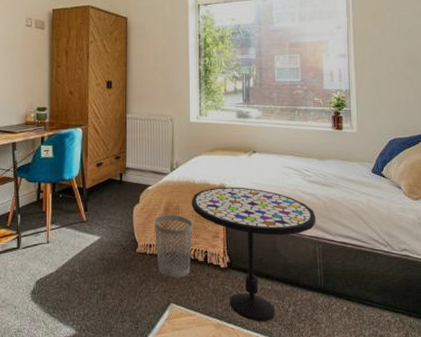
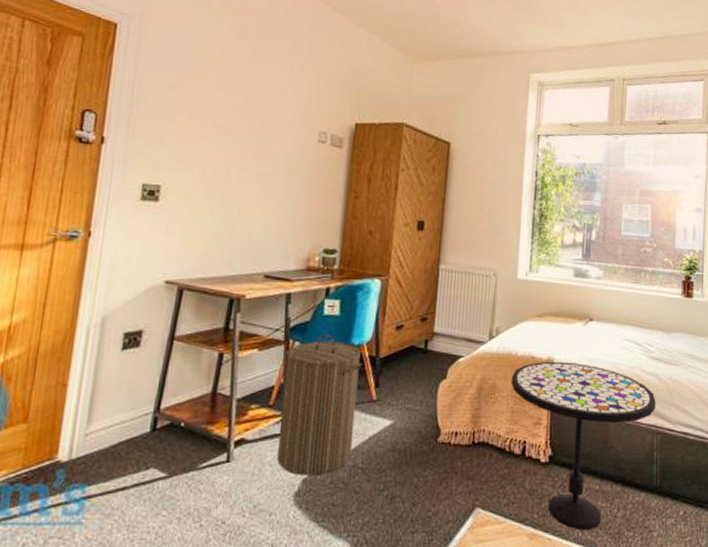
laundry hamper: none [15,172,73,279] -> present [277,335,363,476]
wastebasket: present [154,214,193,278] -> none [462,394,512,475]

